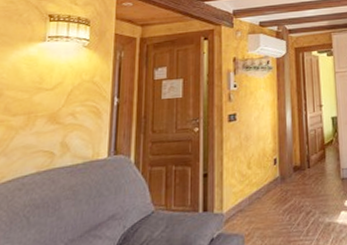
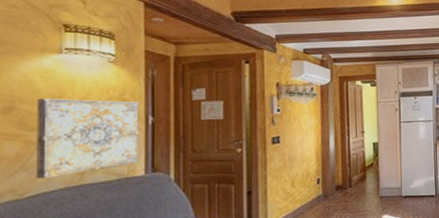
wall art: none [13,83,107,163] -> present [37,98,139,178]

